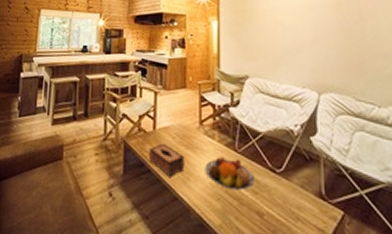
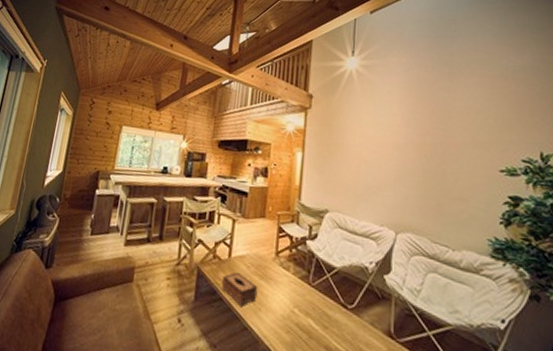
fruit bowl: present [205,156,256,191] -> none [277,288,327,325]

